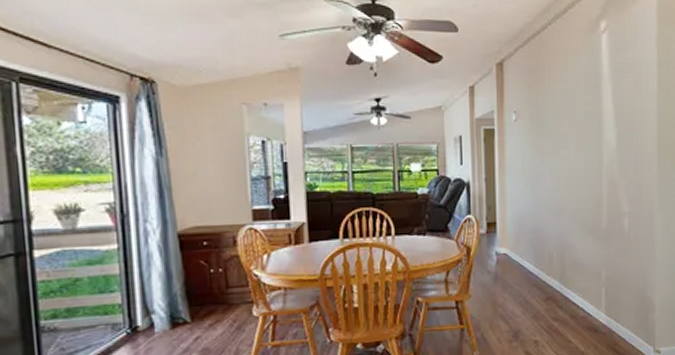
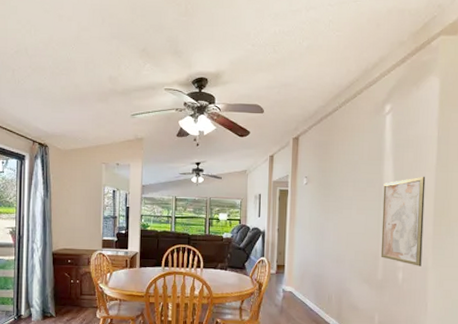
wall art: none [603,105,648,210] -> present [380,176,426,266]

